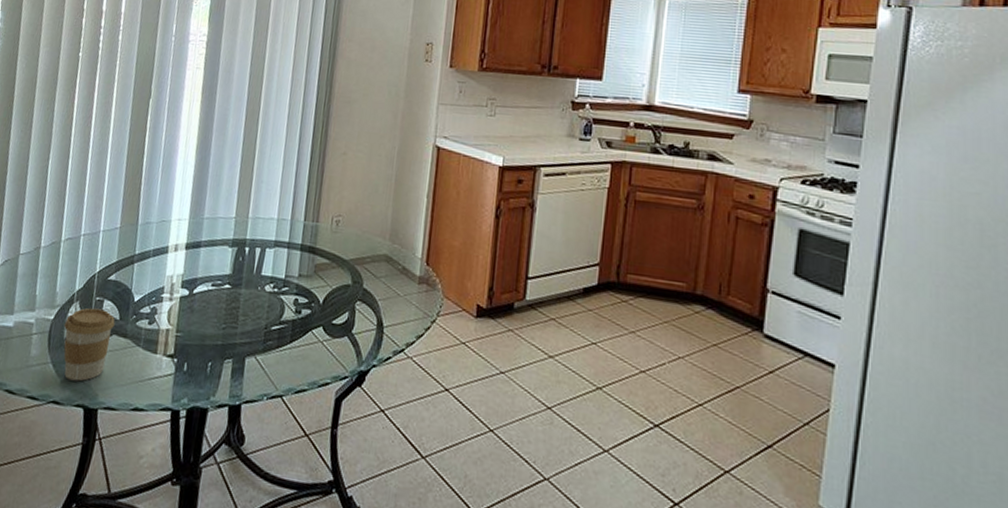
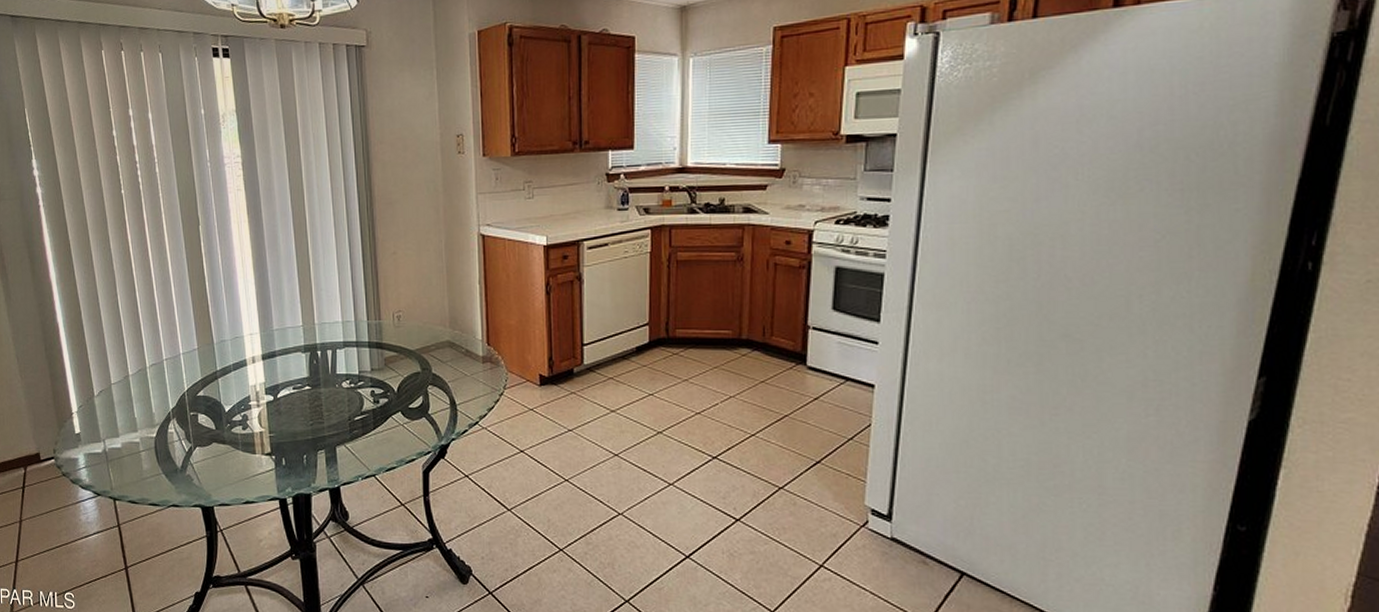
coffee cup: present [63,307,115,382] -> none [166,422,212,486]

